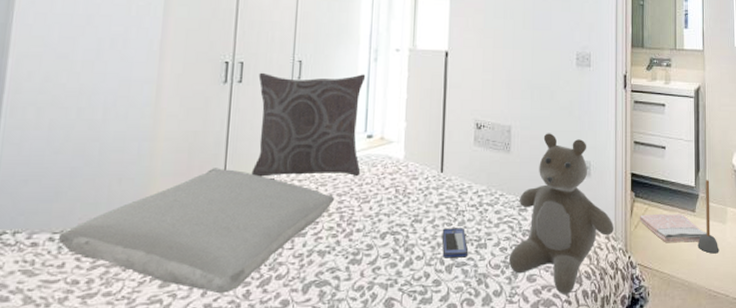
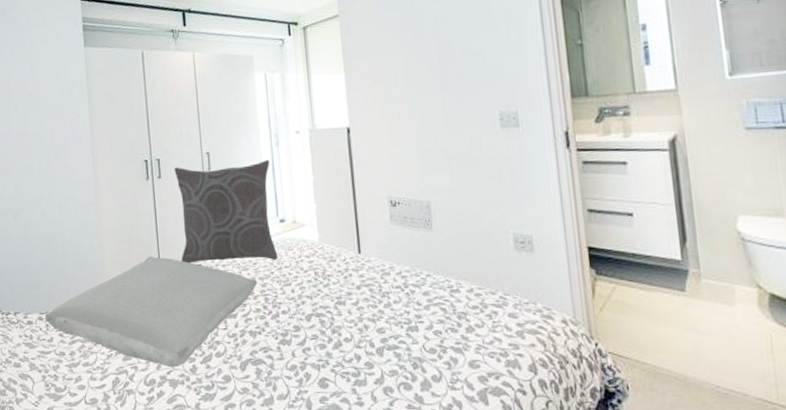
mobile phone: present [442,228,469,258] -> none [367,310,399,341]
teddy bear: present [508,133,615,294] -> none [444,206,573,383]
towel: present [639,213,707,243] -> none [604,293,706,329]
plunger: present [697,180,719,254] -> none [693,251,728,343]

